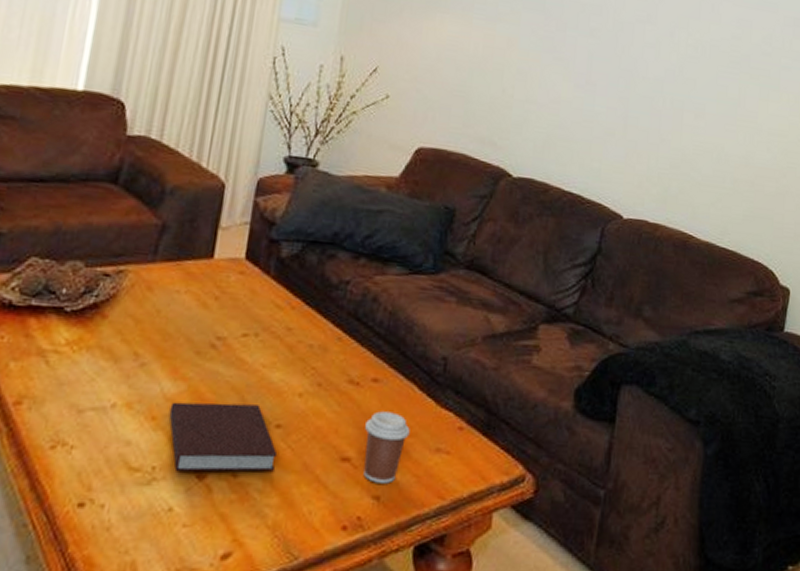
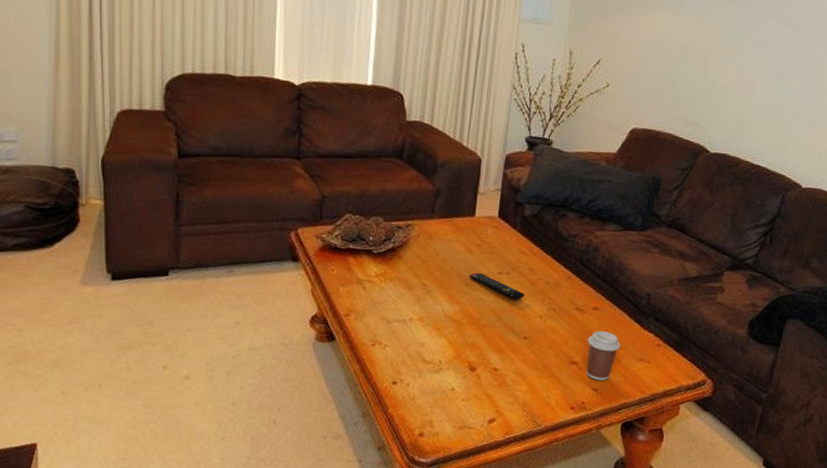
notebook: present [169,402,278,472] -> none [449,318,525,368]
remote control: none [201,335,279,372] -> present [469,273,525,300]

